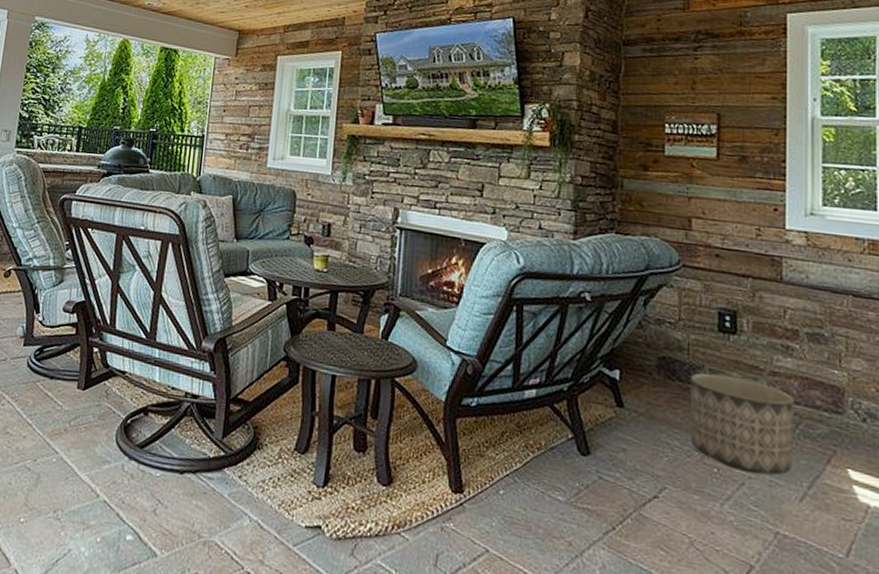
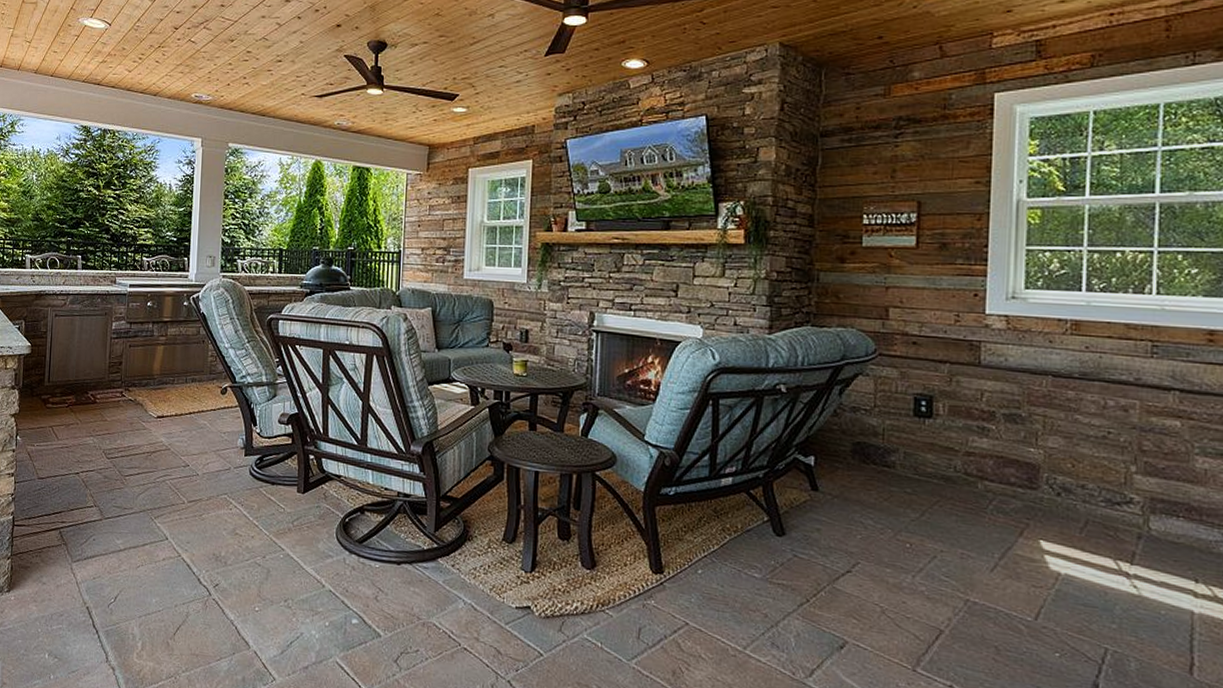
planter: present [690,373,795,476] -> none [883,456,990,548]

